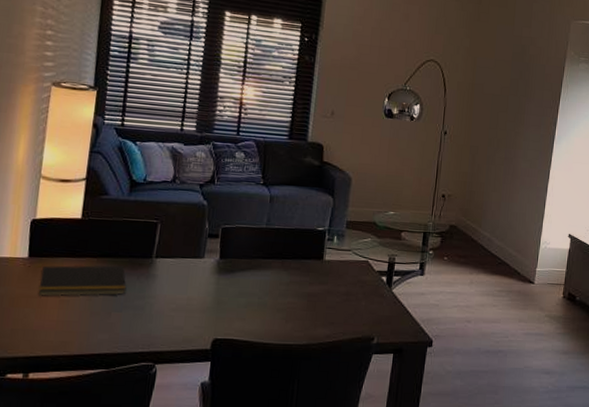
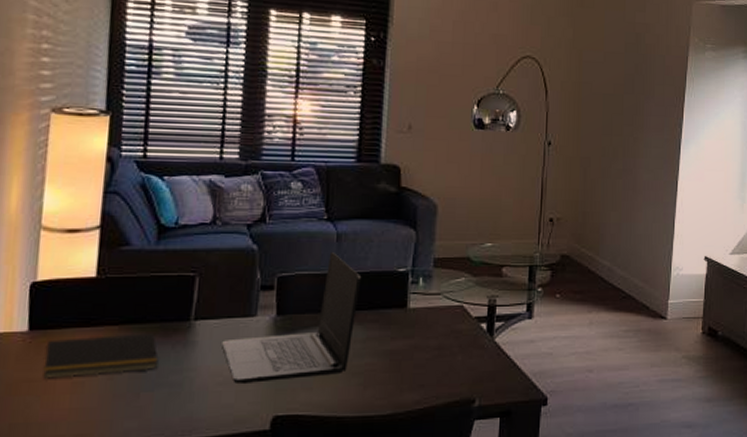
laptop: none [176,210,288,311] -> present [222,251,362,384]

